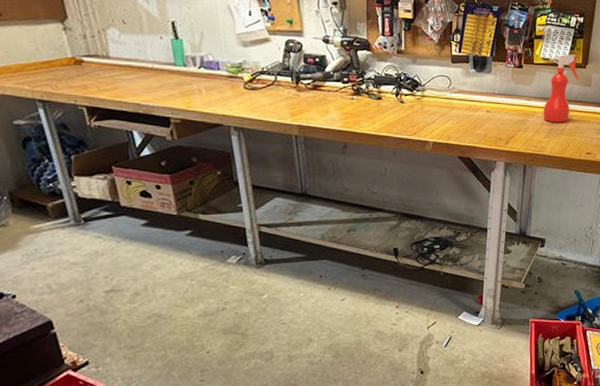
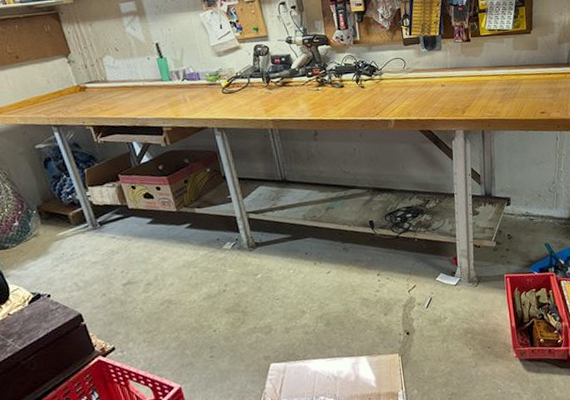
spray bottle: present [543,54,579,123] -> none [494,22,526,88]

